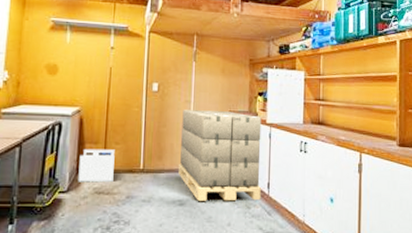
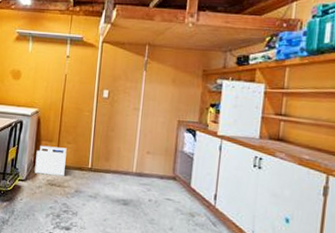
cardboard box: present [179,110,262,201] -> none [124,116,212,211]

